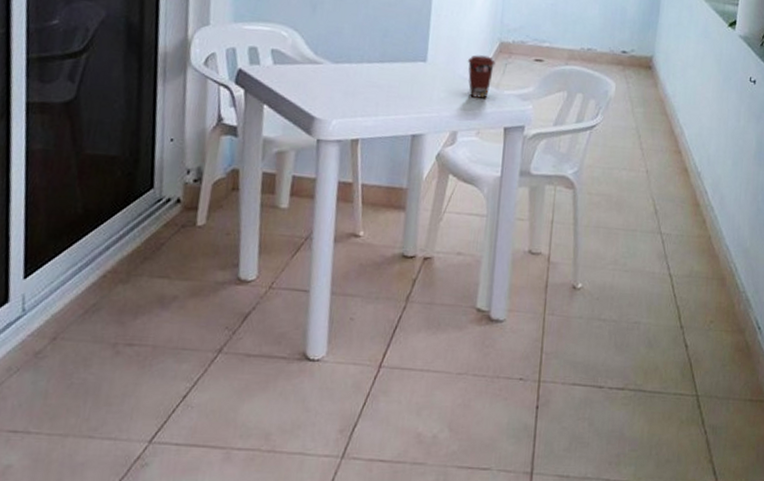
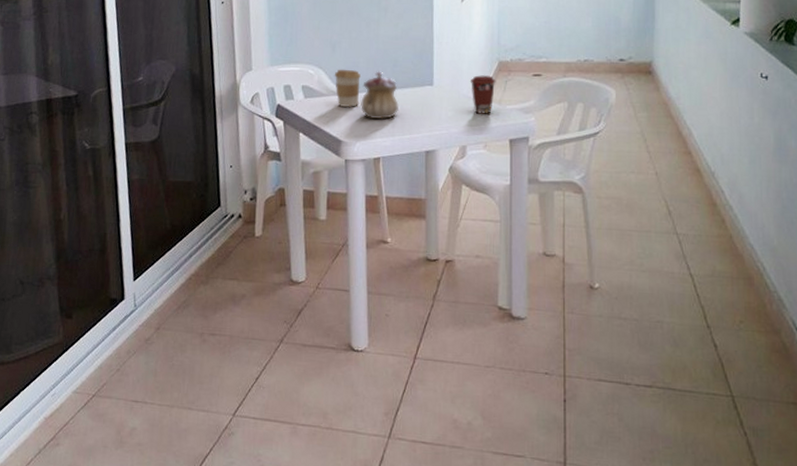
coffee cup: none [312,33,344,79] -> present [334,69,361,107]
teapot: none [340,40,386,96] -> present [361,71,399,120]

